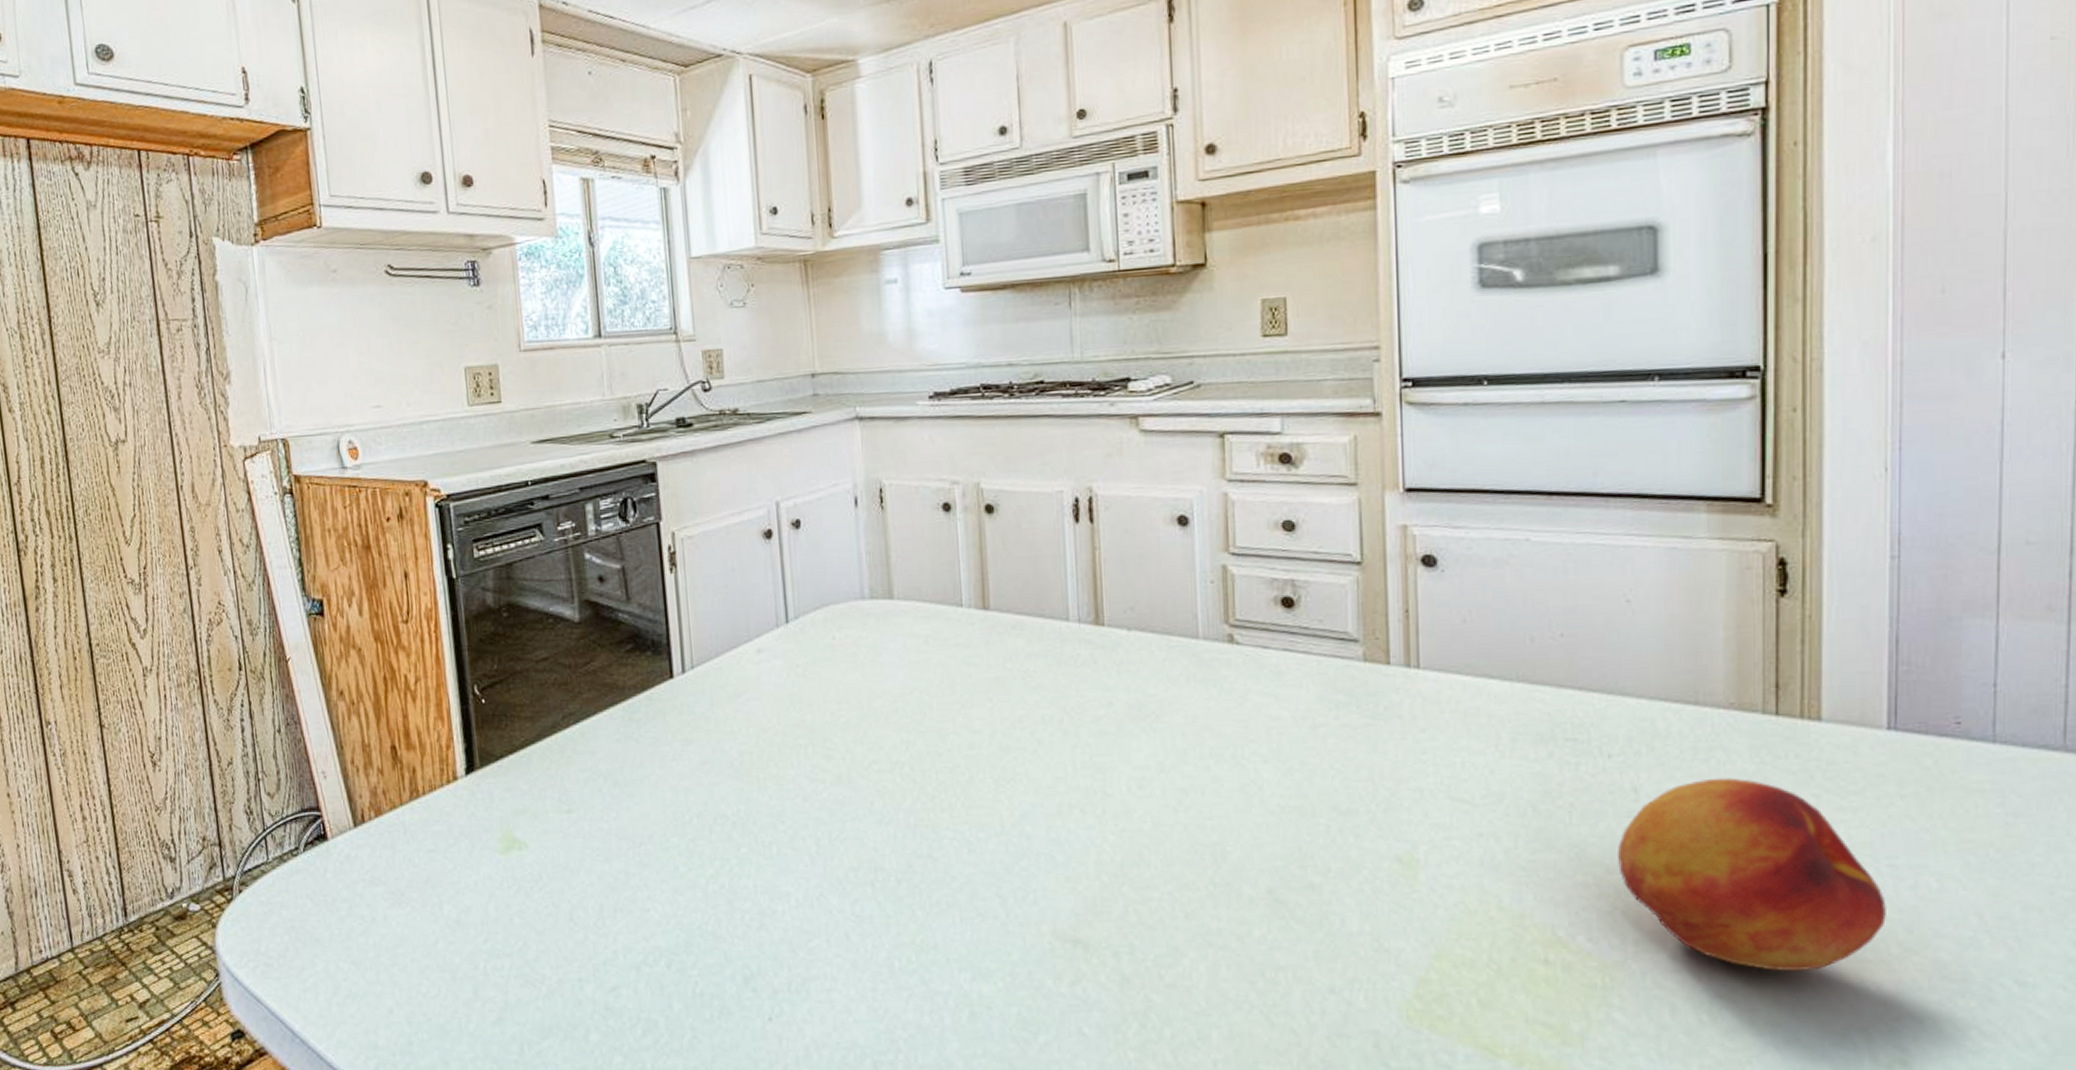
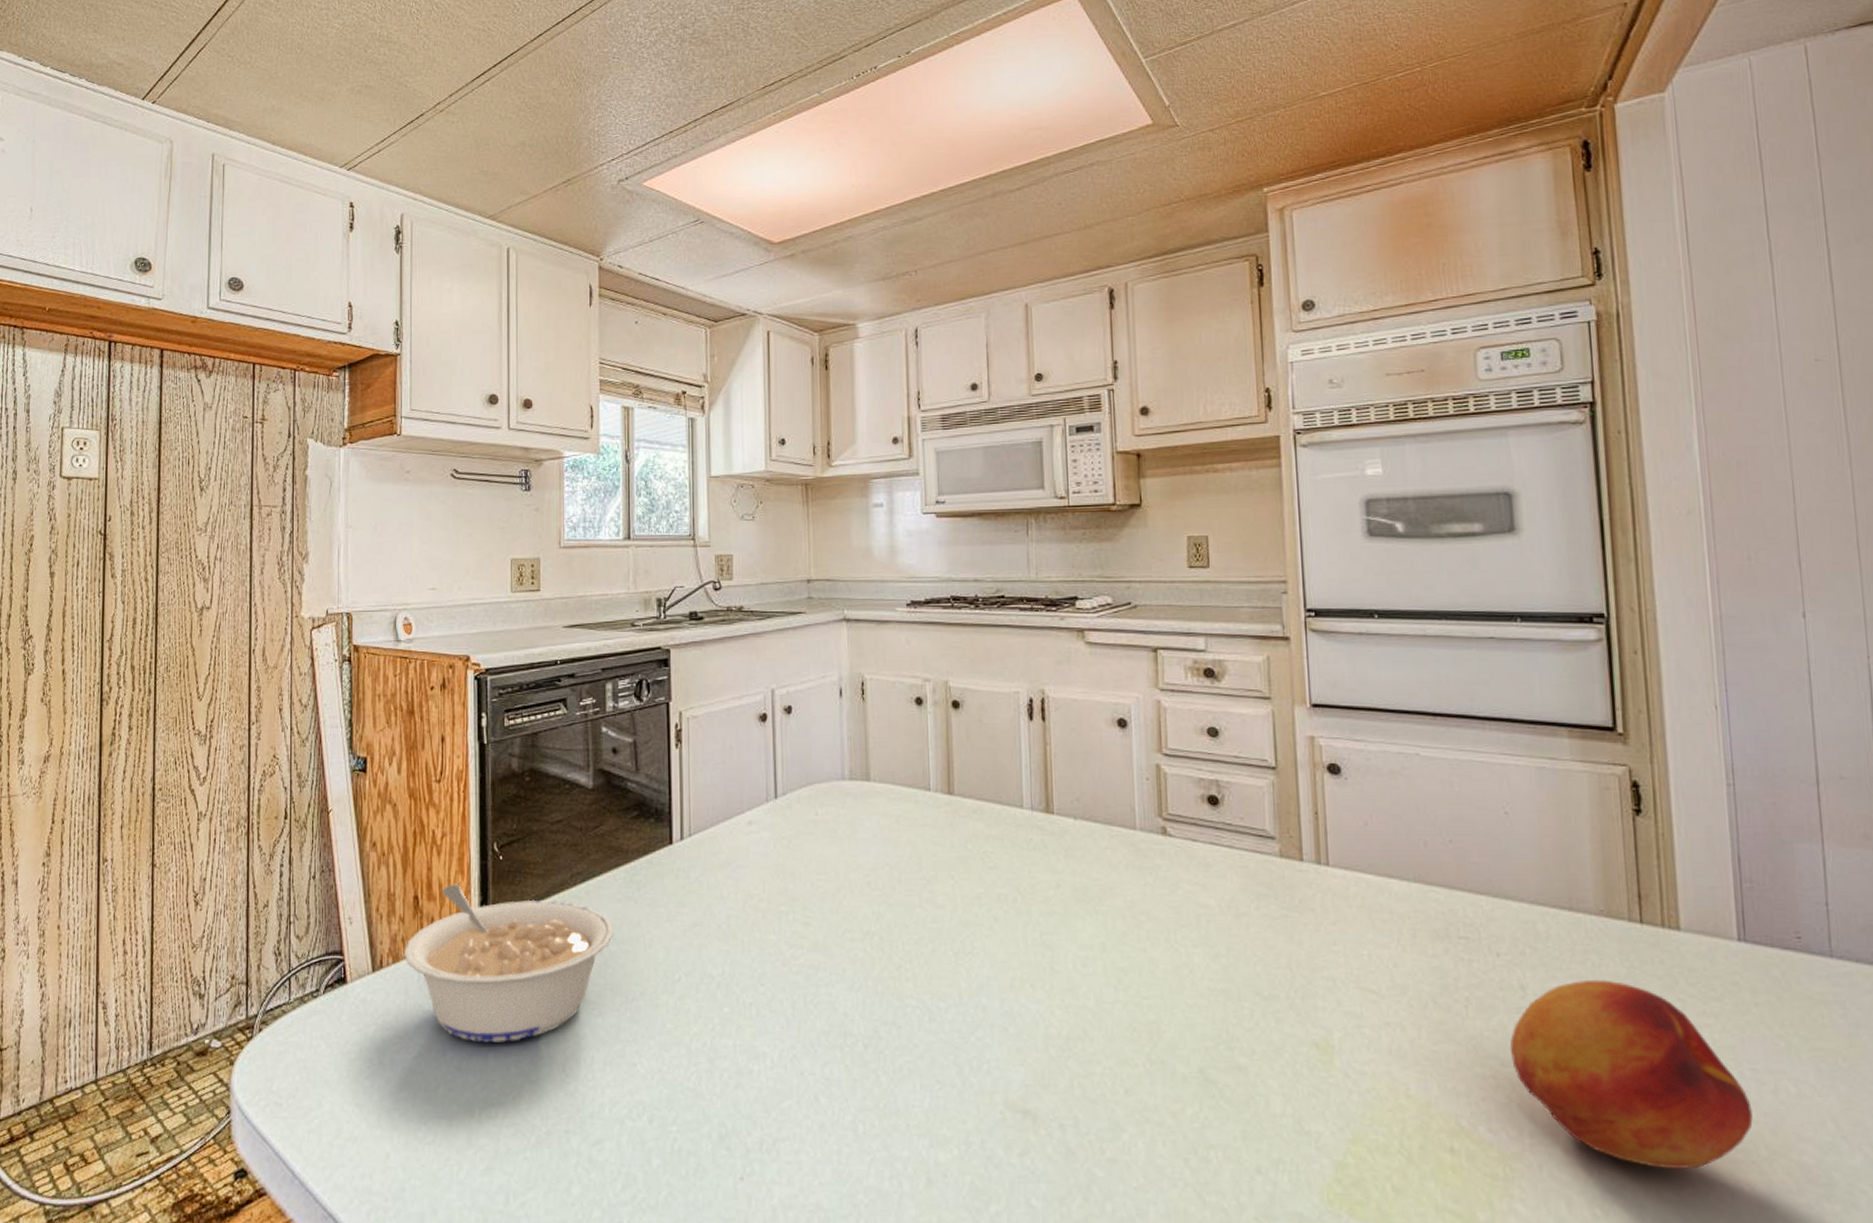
legume: none [385,731,615,894] -> present [403,884,614,1043]

